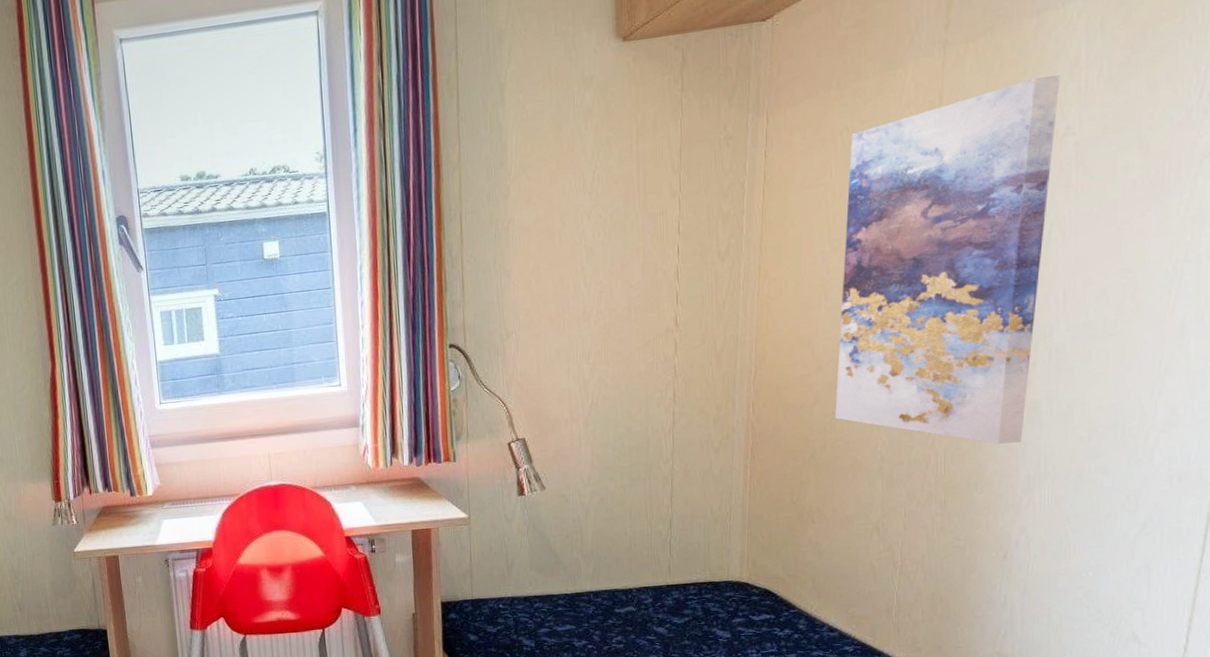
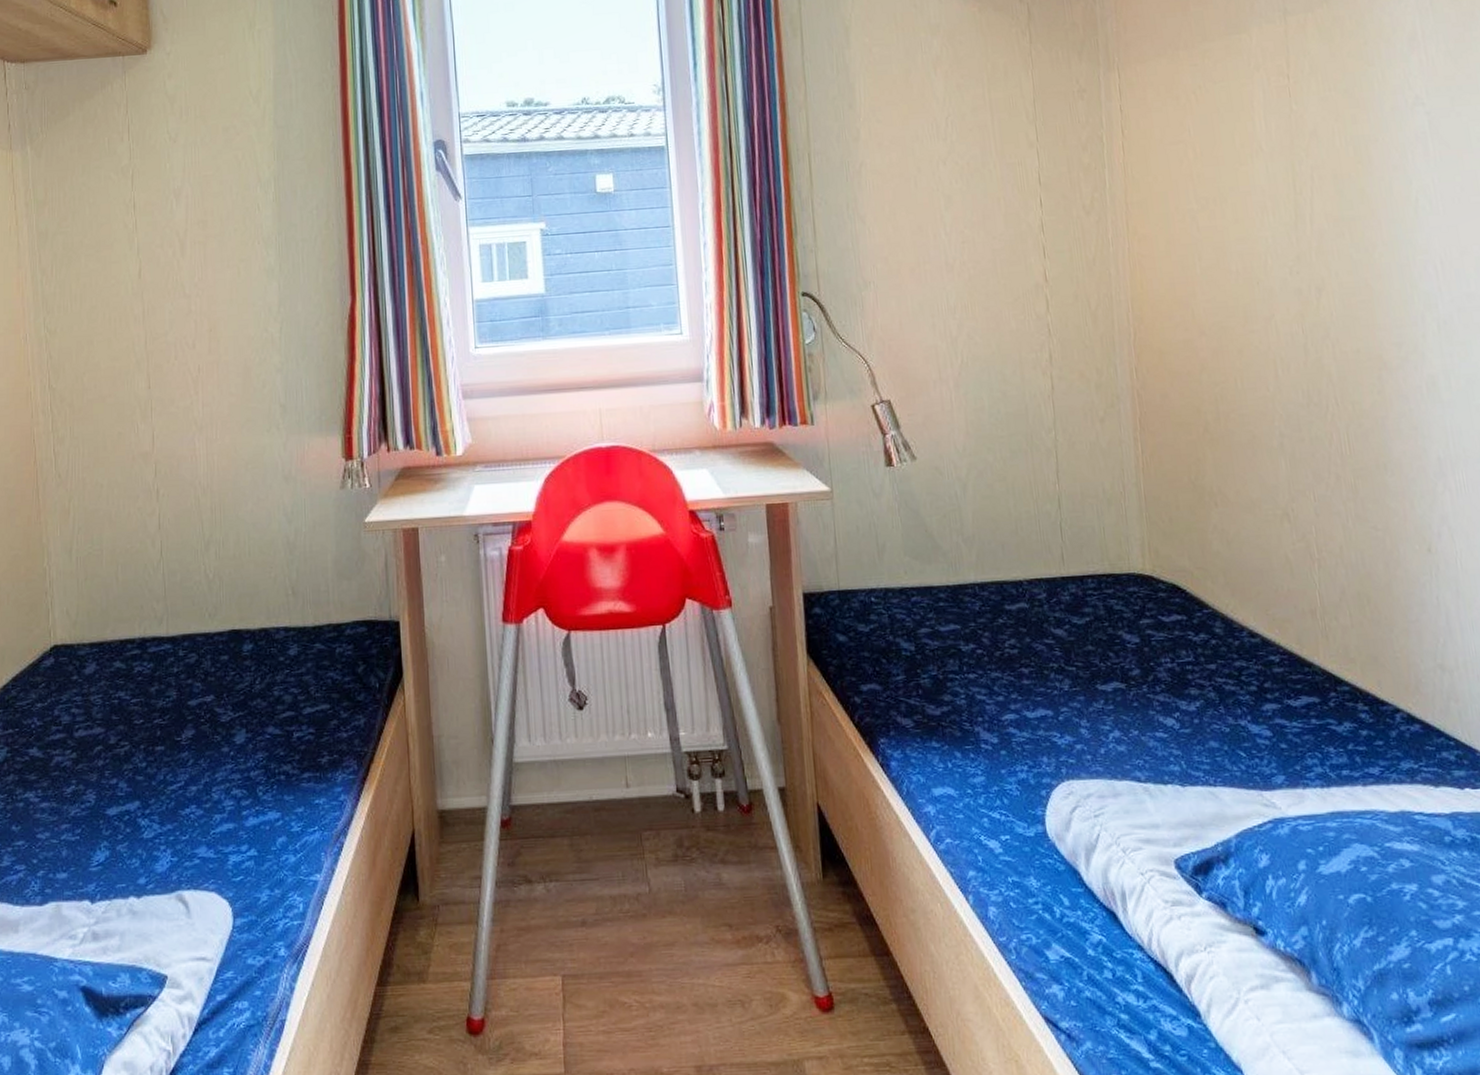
wall art: present [834,75,1060,444] -> none [1204,47,1426,422]

